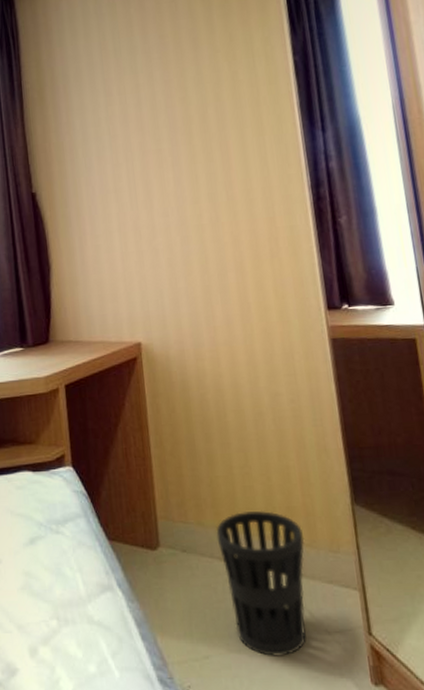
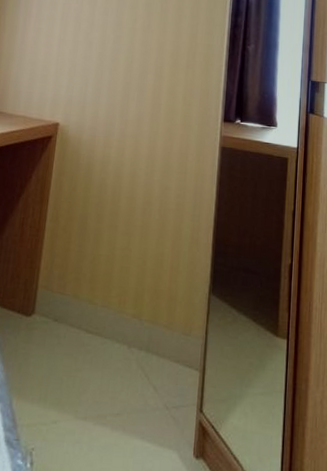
wastebasket: present [216,510,307,656] -> none [86,289,164,426]

